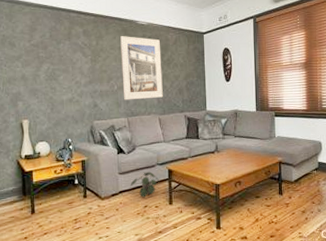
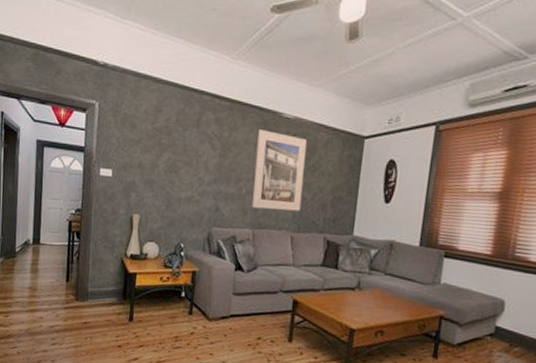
potted plant: present [130,171,160,197] -> none [244,297,281,328]

